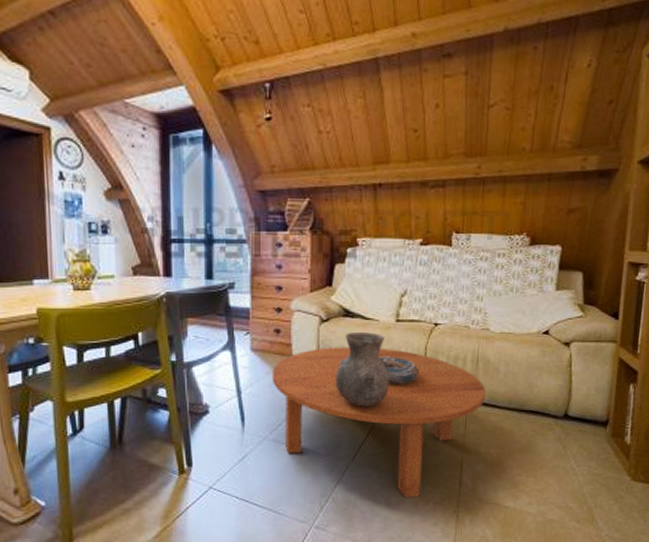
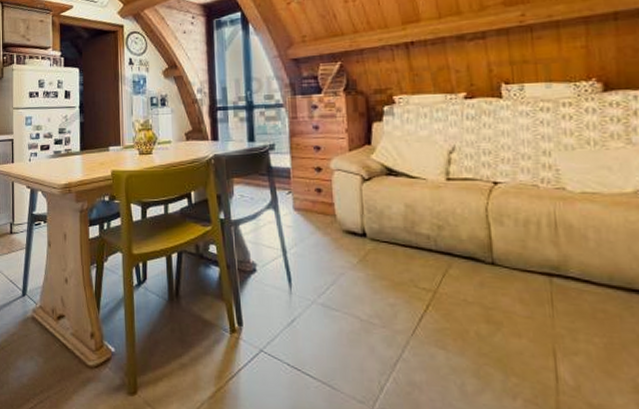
coffee table: present [272,347,486,497] -> none [316,207,574,389]
vase: present [335,332,390,408] -> none [384,192,447,275]
decorative bowl: present [378,356,420,384] -> none [430,218,483,250]

